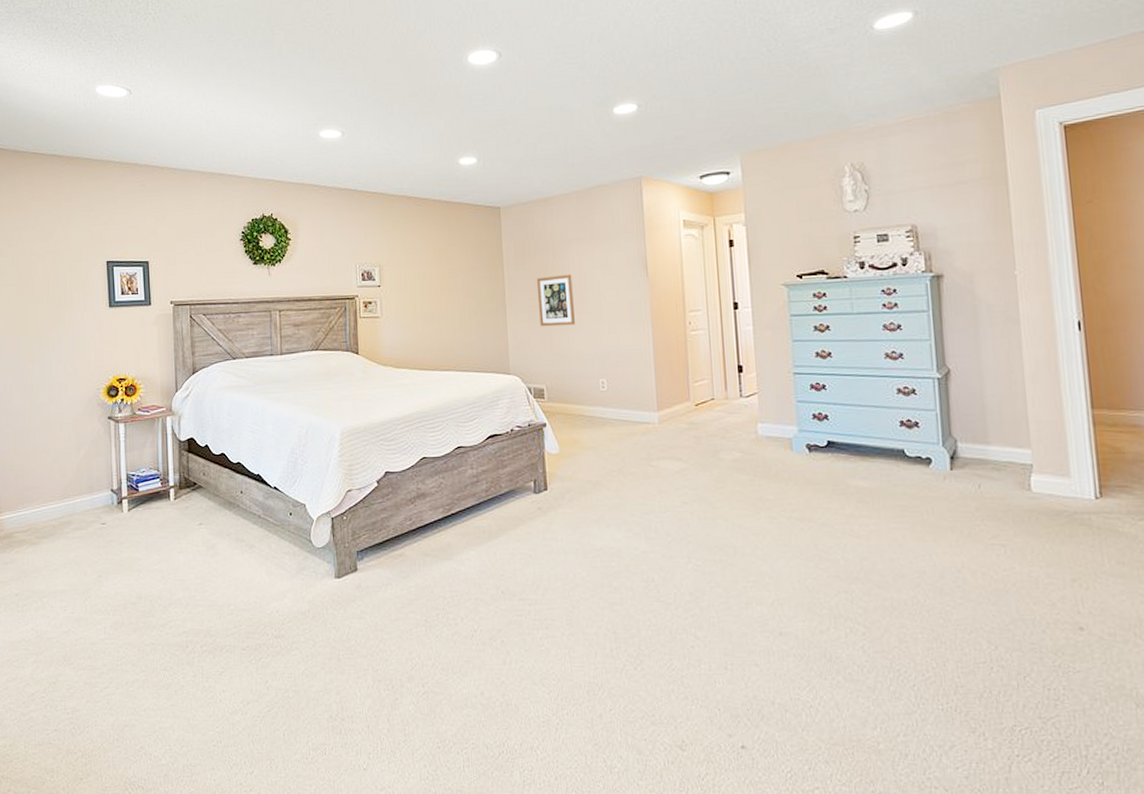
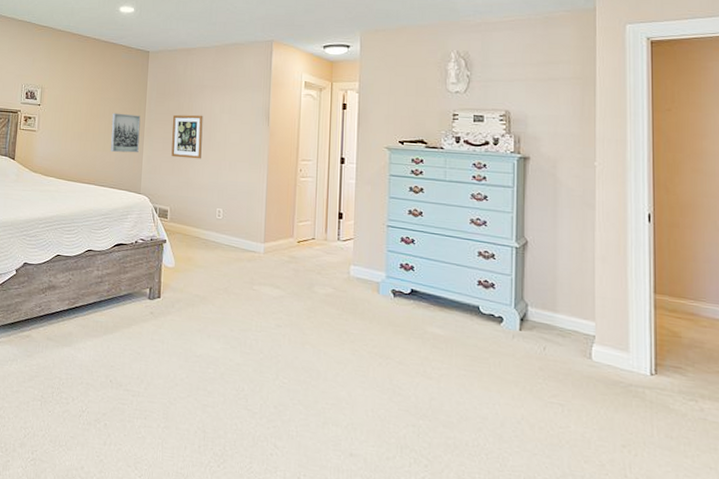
wall art: none [466,283,502,330] -> present [110,113,141,153]

